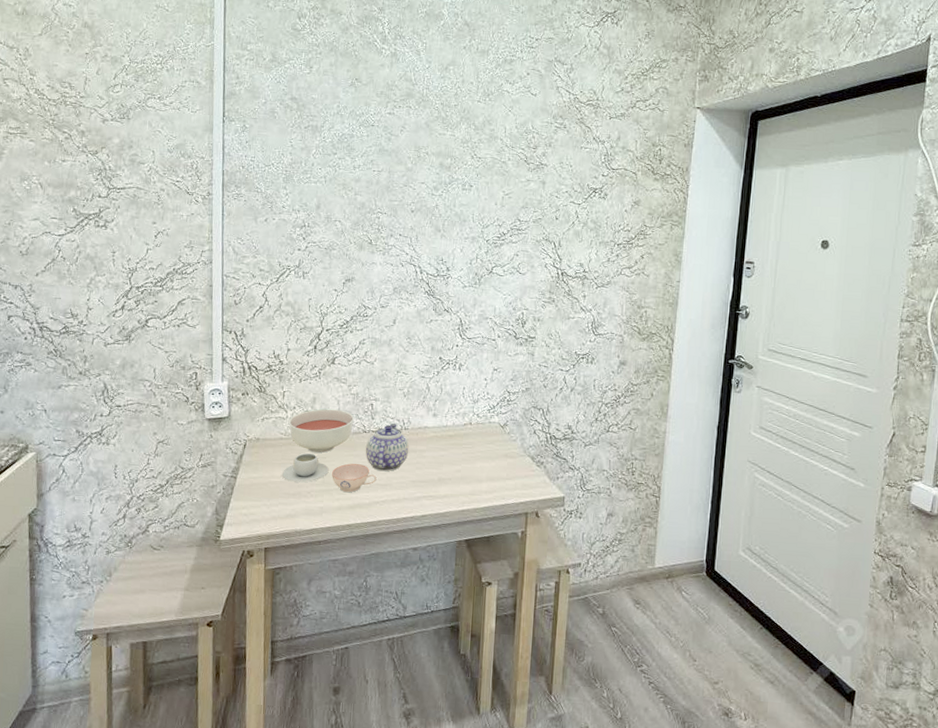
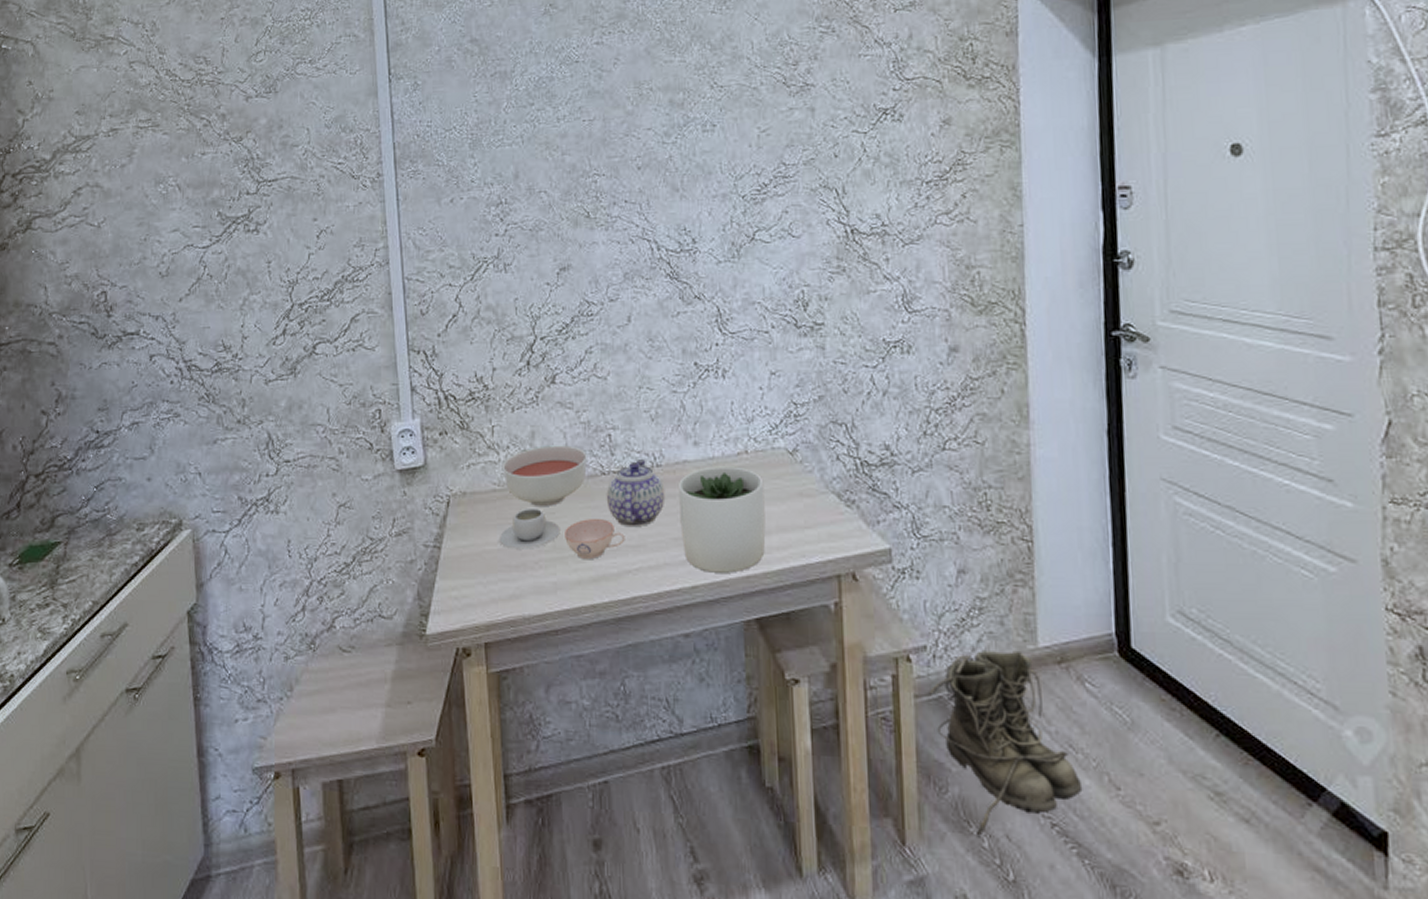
planter: none [418,432,481,508] -> present [677,466,766,573]
boot: none [578,568,672,689] -> present [928,651,1083,836]

